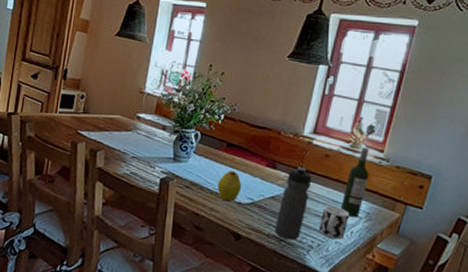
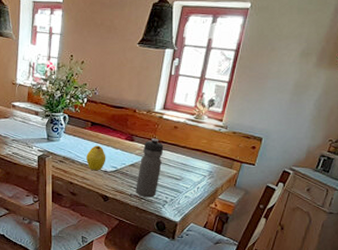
cup: present [318,206,350,240] -> none [171,168,196,194]
wine bottle: present [340,147,369,218] -> none [188,118,211,176]

